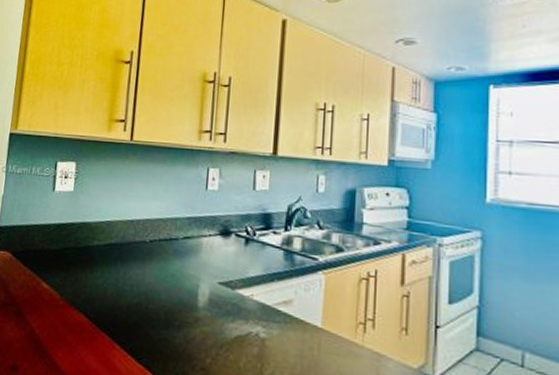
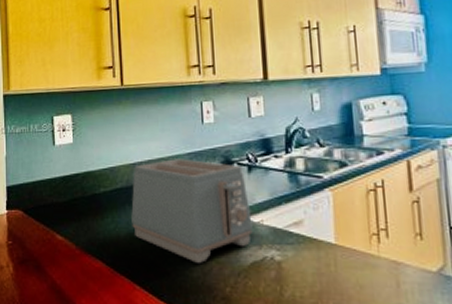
toaster: none [120,221,242,331] -> present [131,158,253,264]

